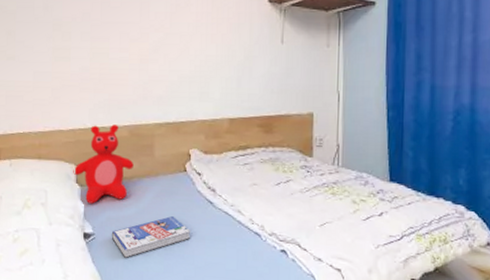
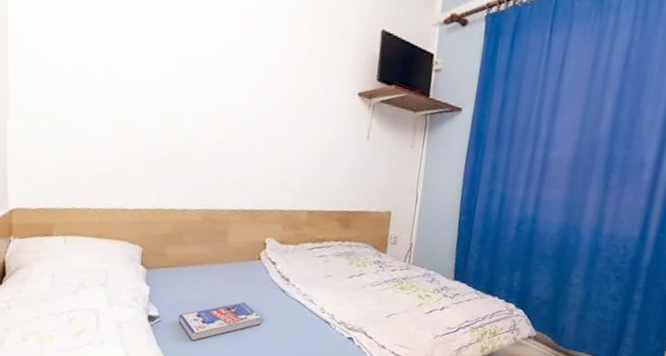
teddy bear: present [73,125,134,204] -> none [138,206,205,287]

